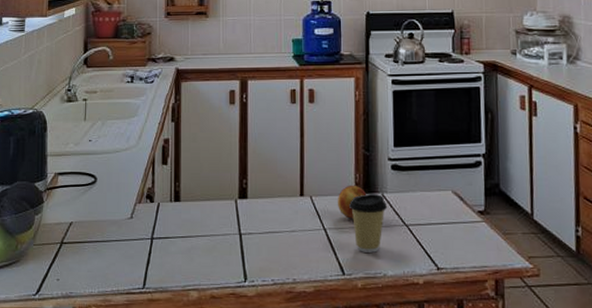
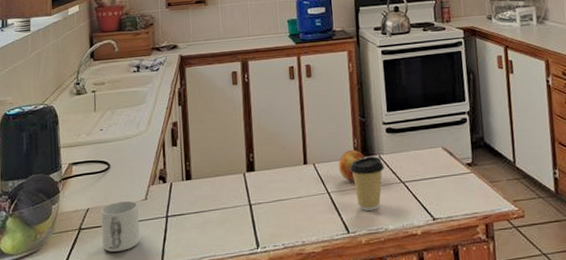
mug: none [84,218,124,270] -> present [101,201,140,252]

